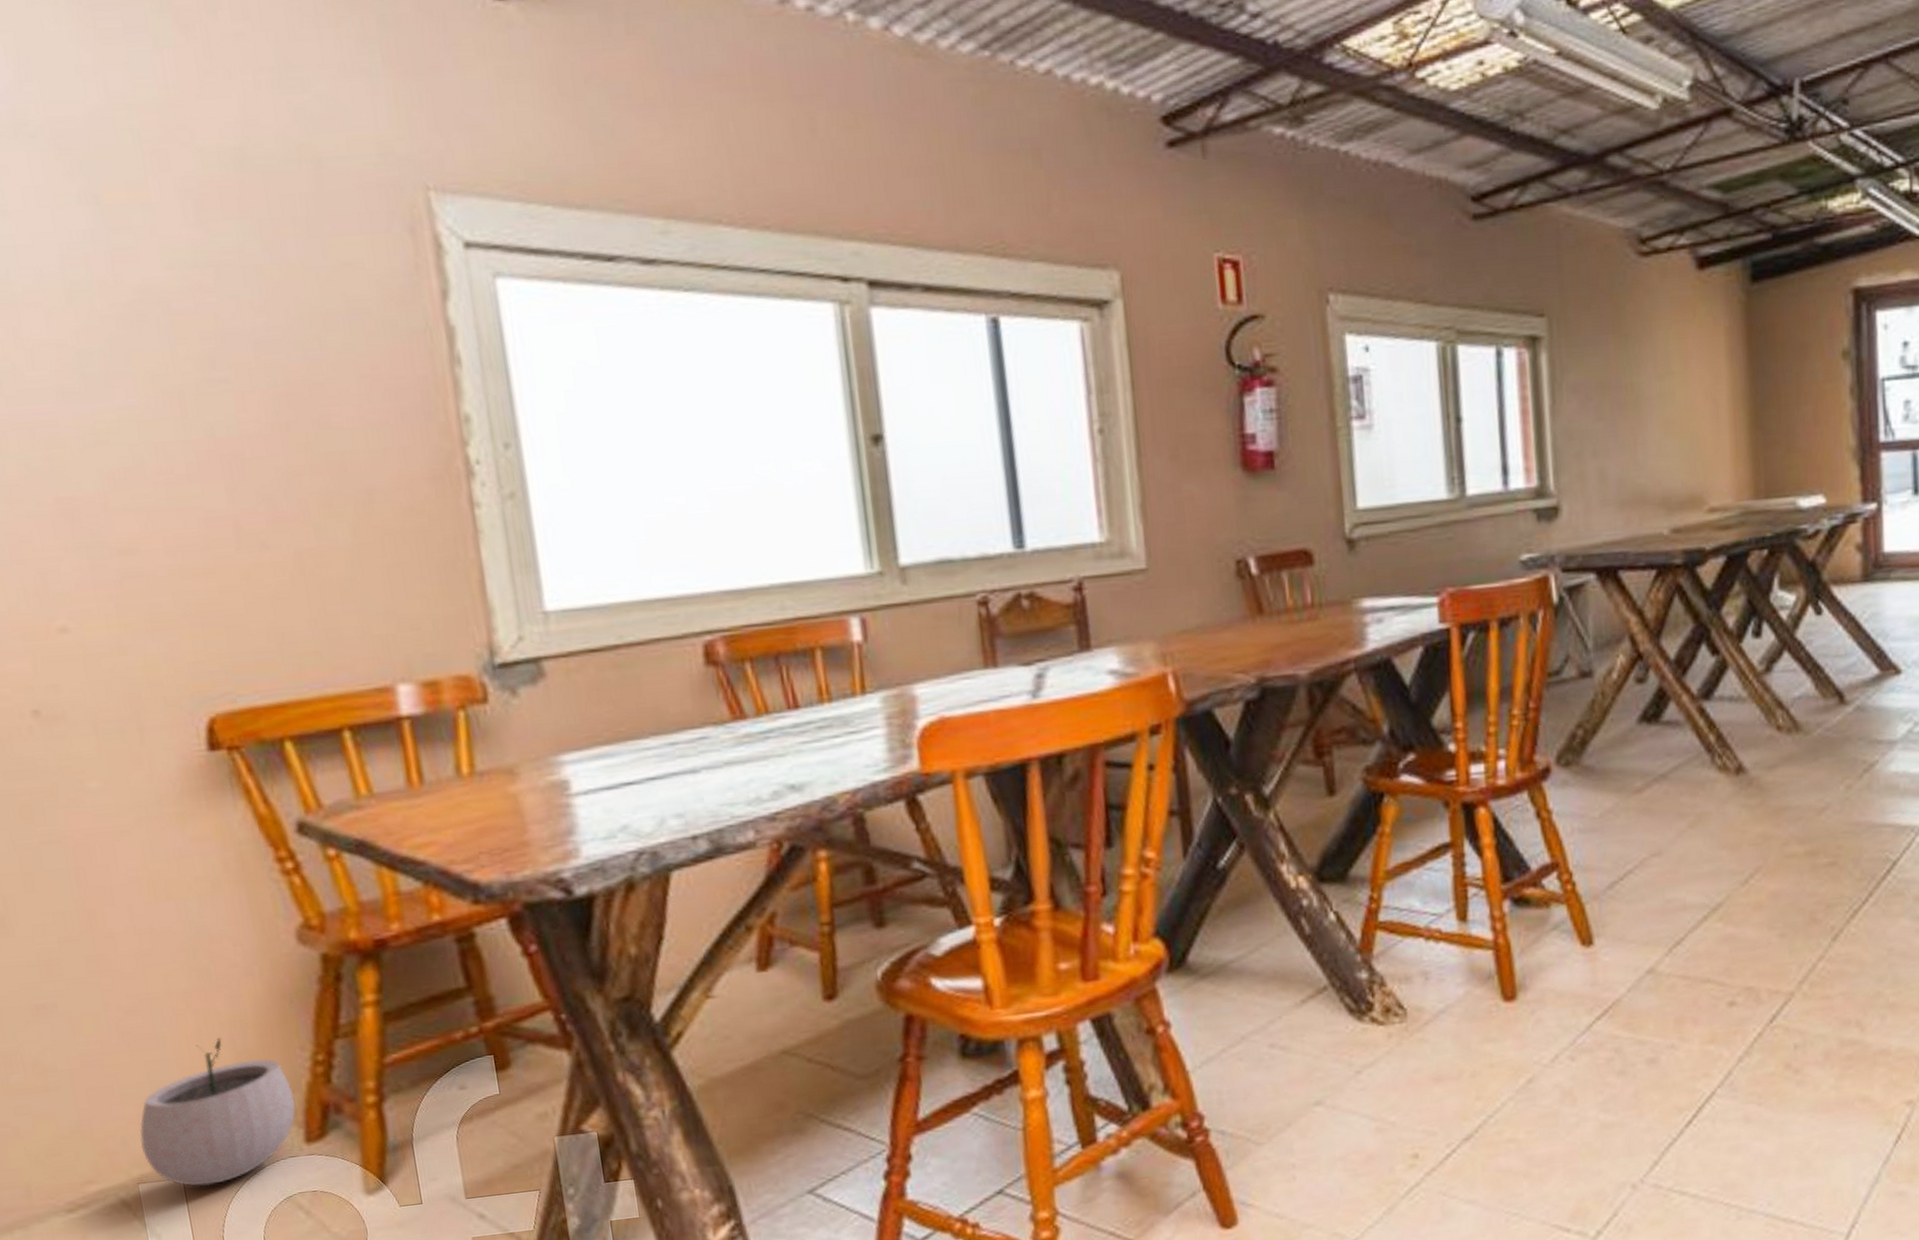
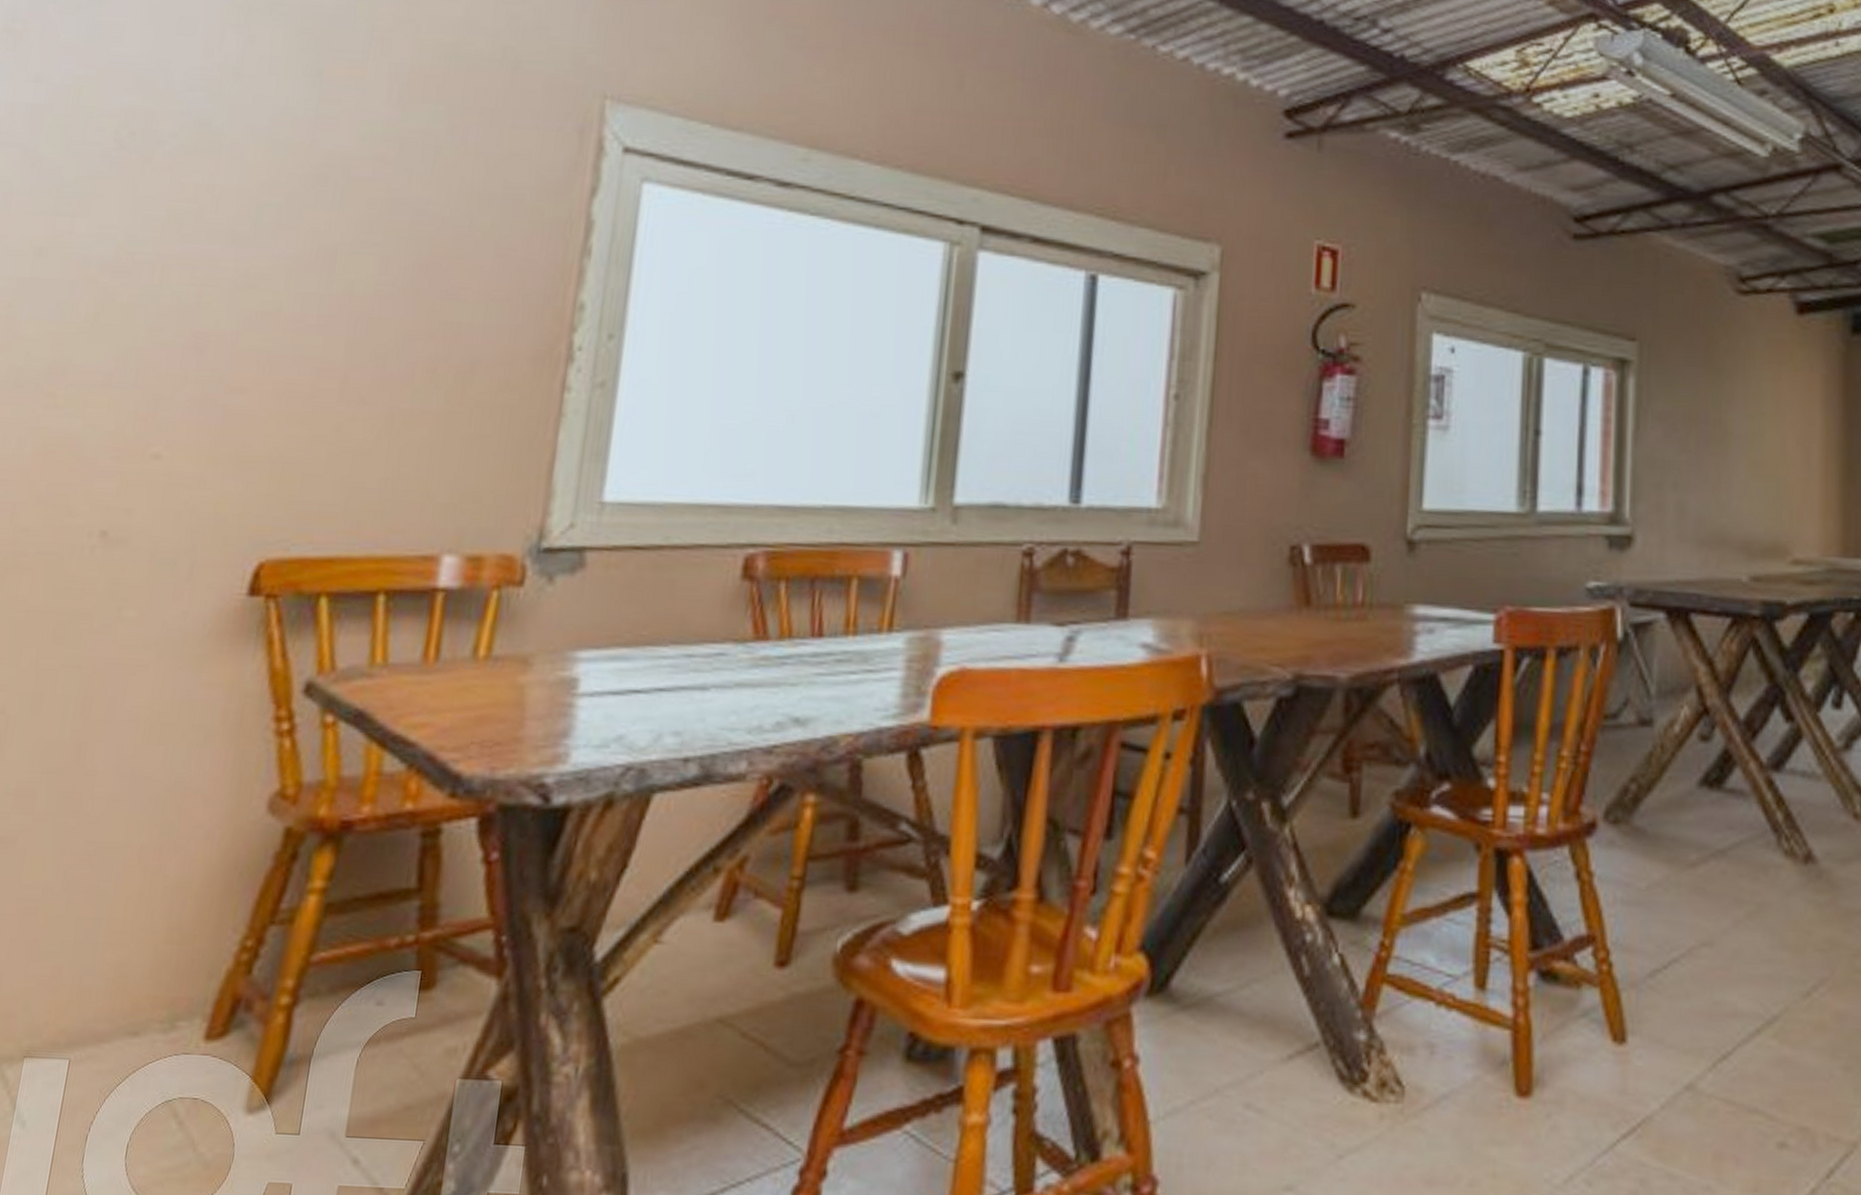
plant pot: present [140,1037,296,1187] -> none [41,903,210,1073]

